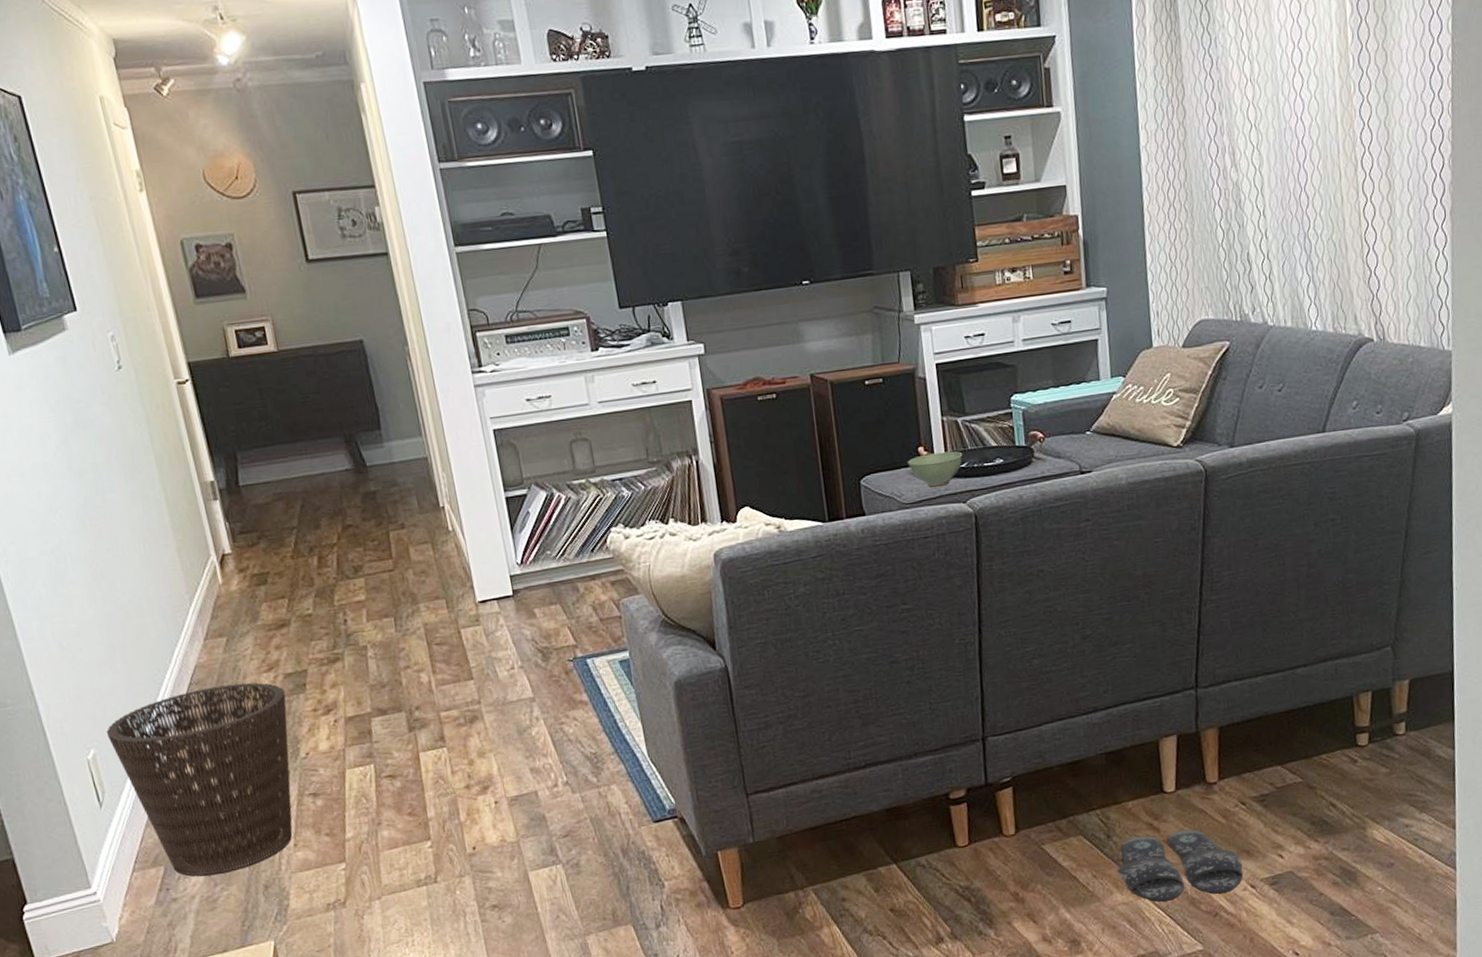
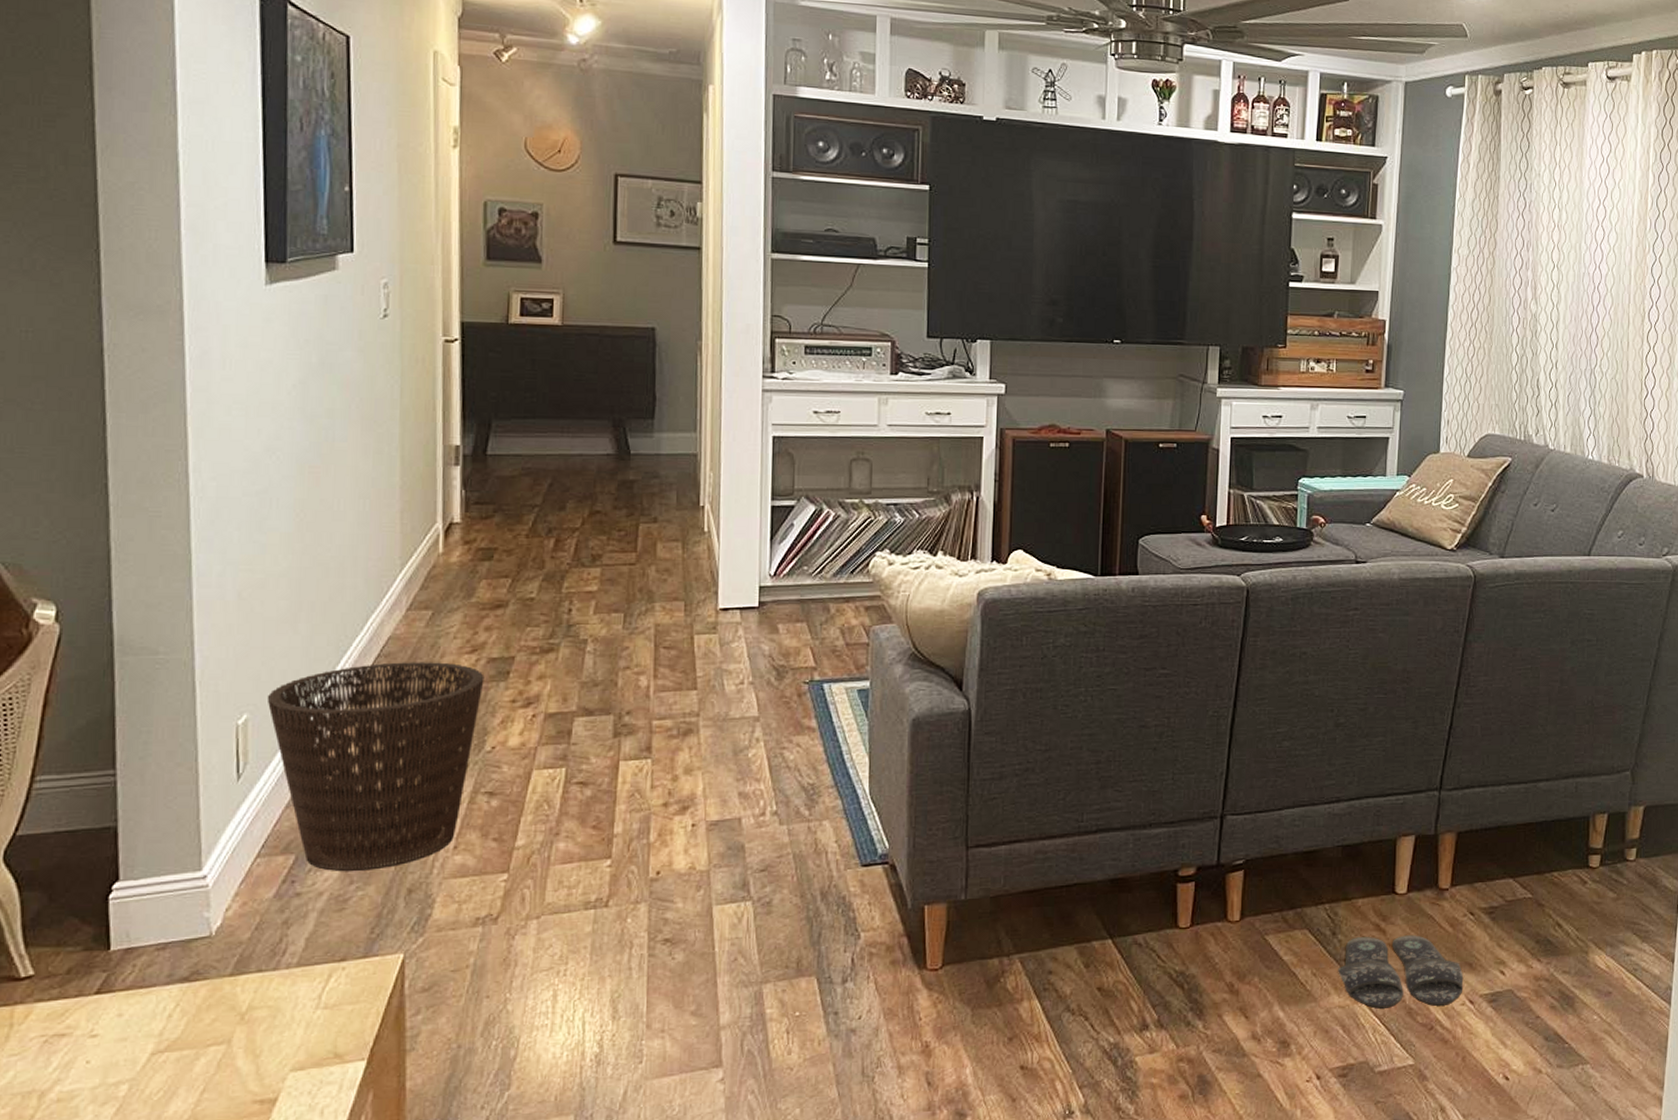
bowl: present [907,451,963,488] -> none [1188,523,1244,557]

